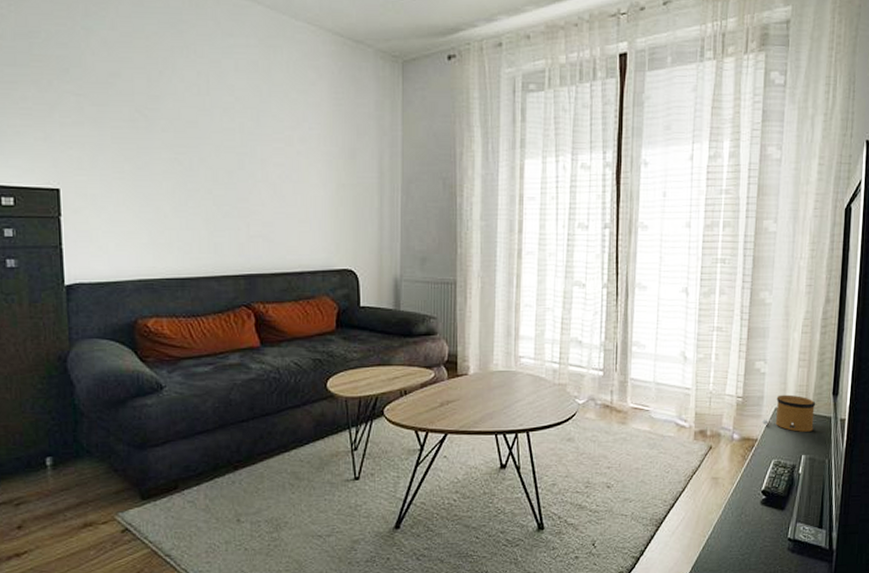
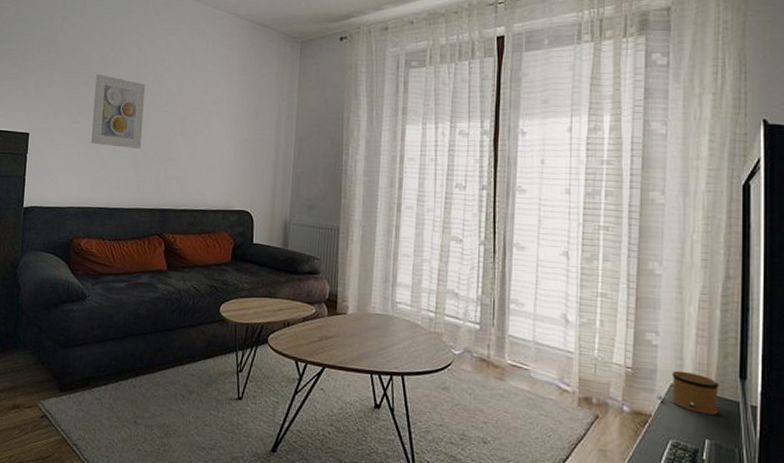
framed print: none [143,107,214,202] -> present [90,74,146,149]

